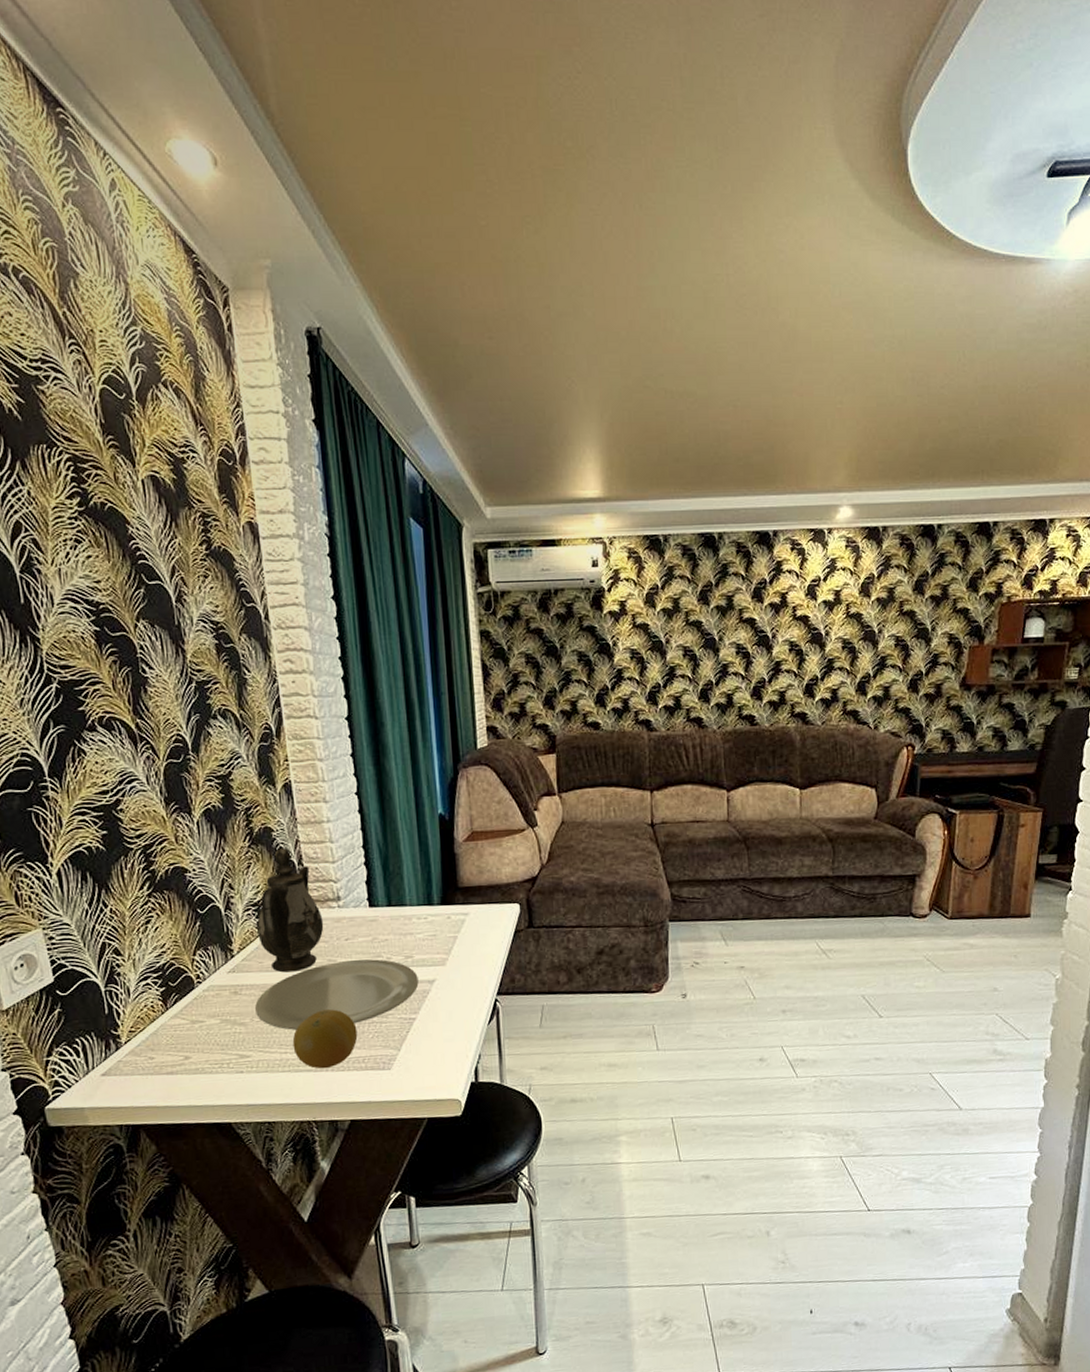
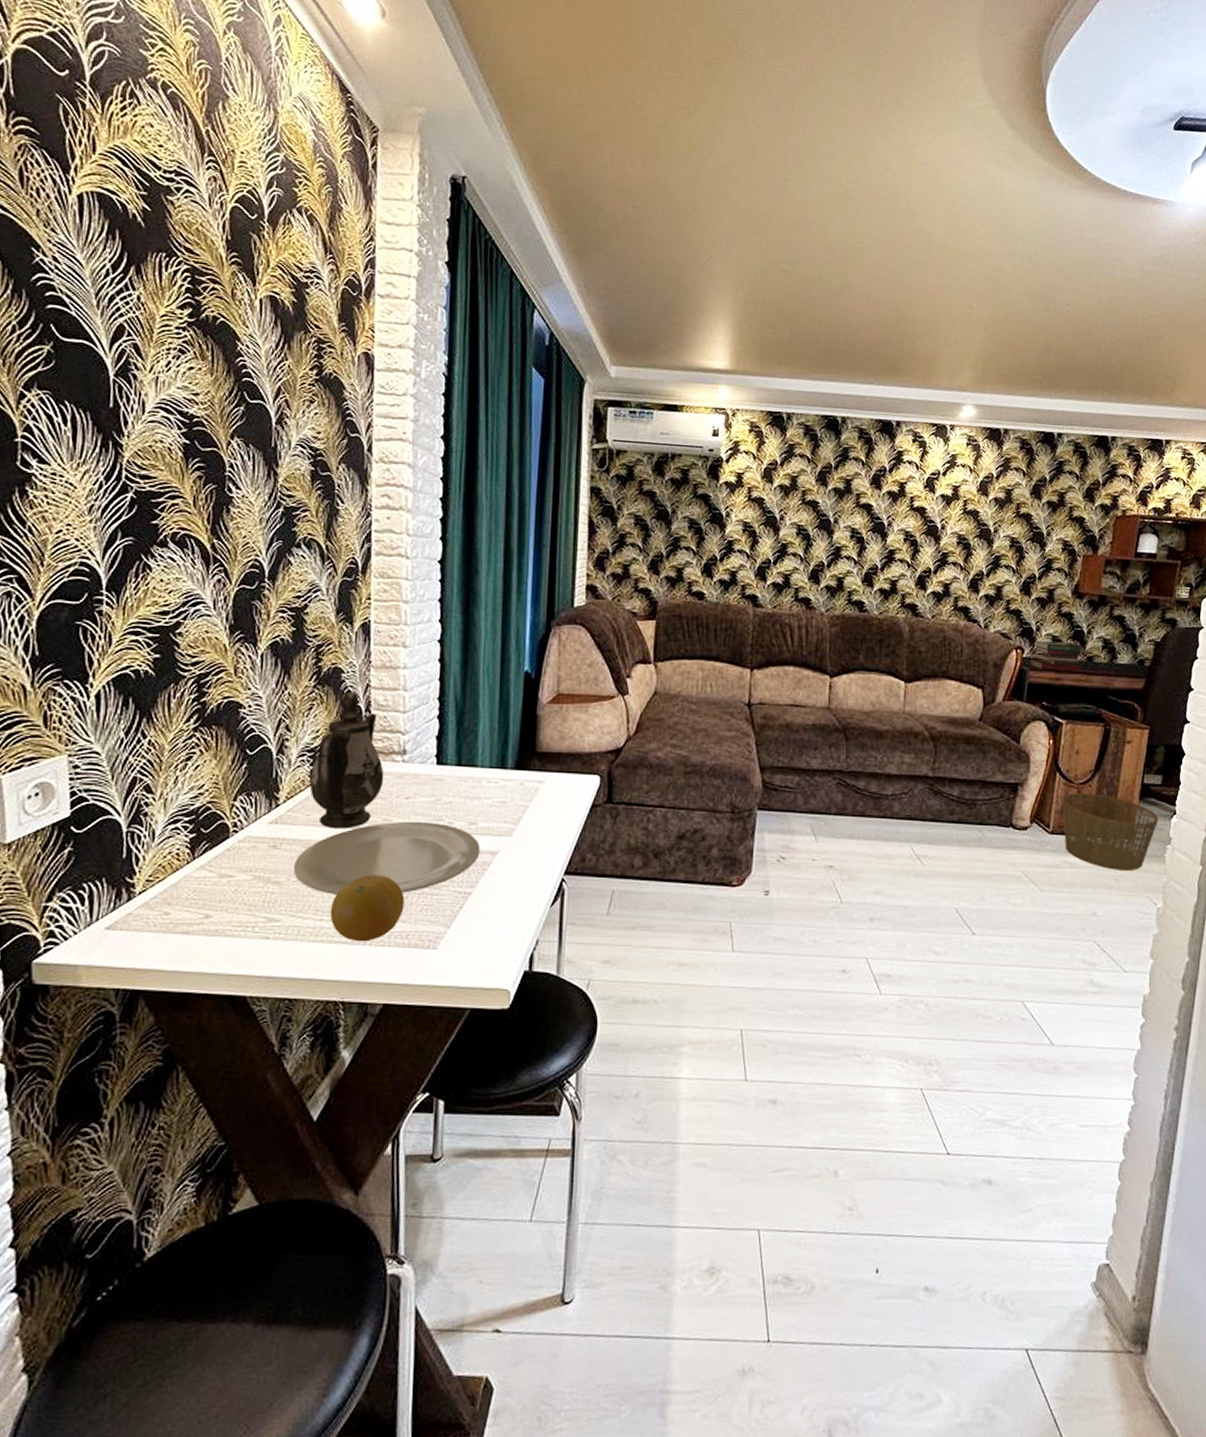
books: none [921,735,973,765] -> present [1030,640,1083,672]
basket: none [959,877,1055,948] -> present [1062,793,1159,870]

